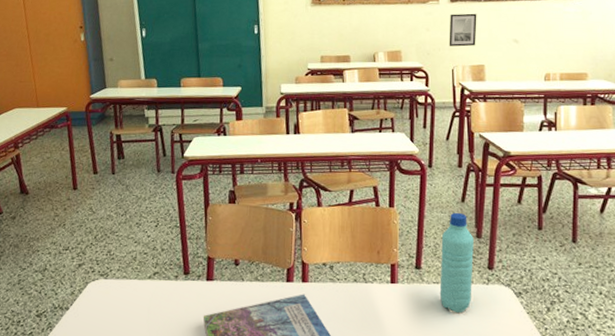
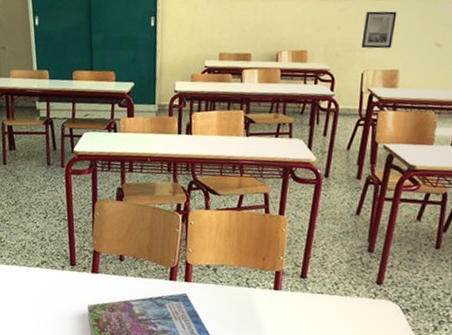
water bottle: present [439,212,474,314] -> none [322,224,365,325]

